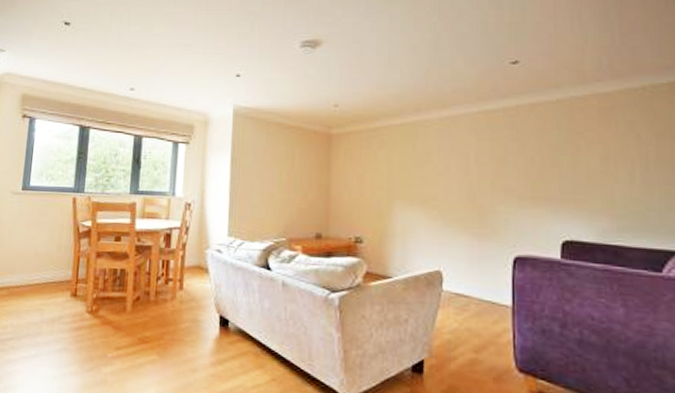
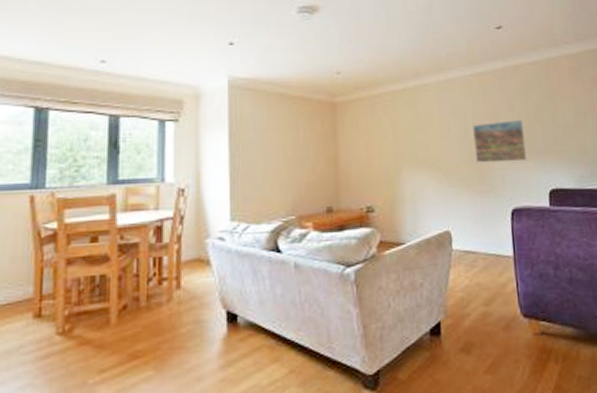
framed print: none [474,162,538,208] -> present [472,120,528,163]

